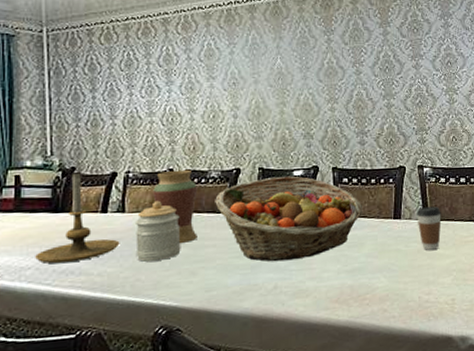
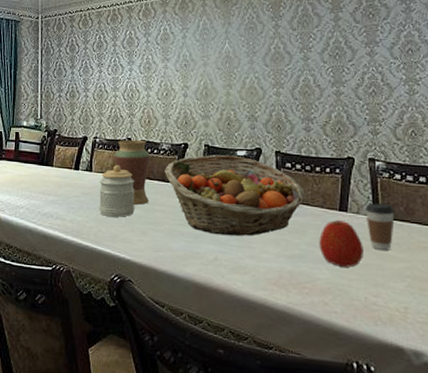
candle holder: present [35,172,120,264] -> none [26,134,87,208]
apple: none [377,228,416,272] -> present [319,220,363,268]

